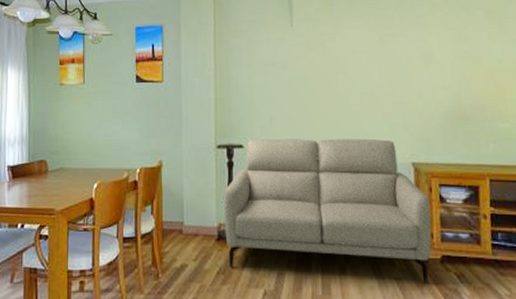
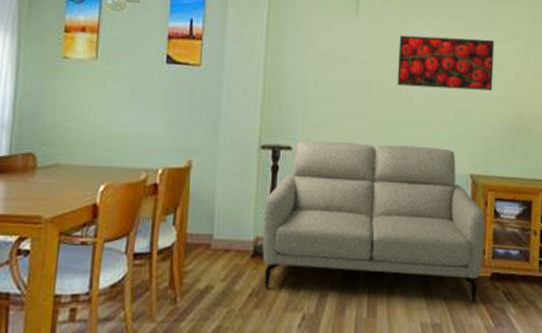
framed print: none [332,34,429,85] -> present [397,35,495,91]

